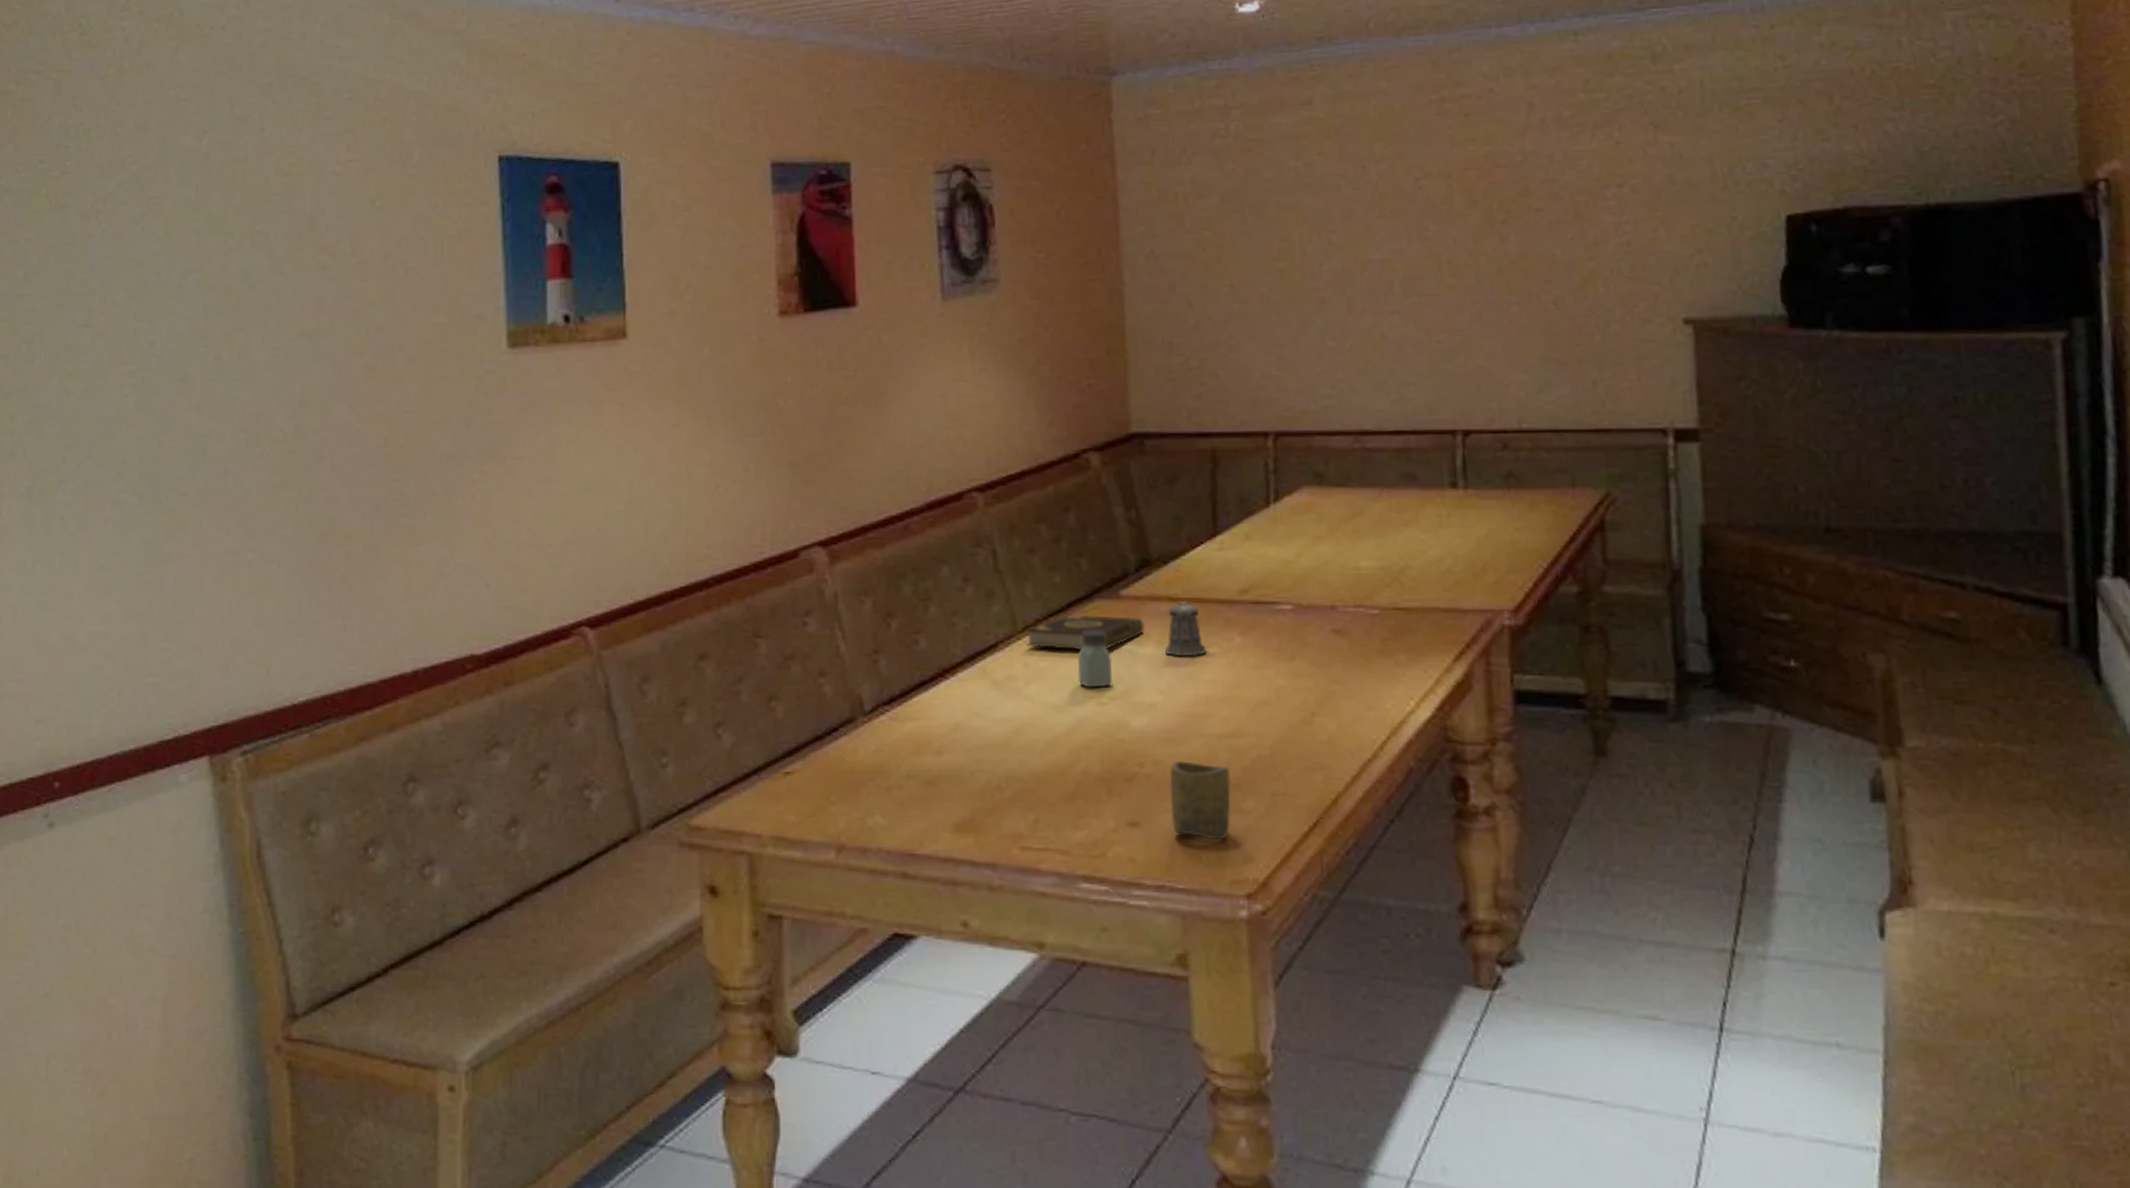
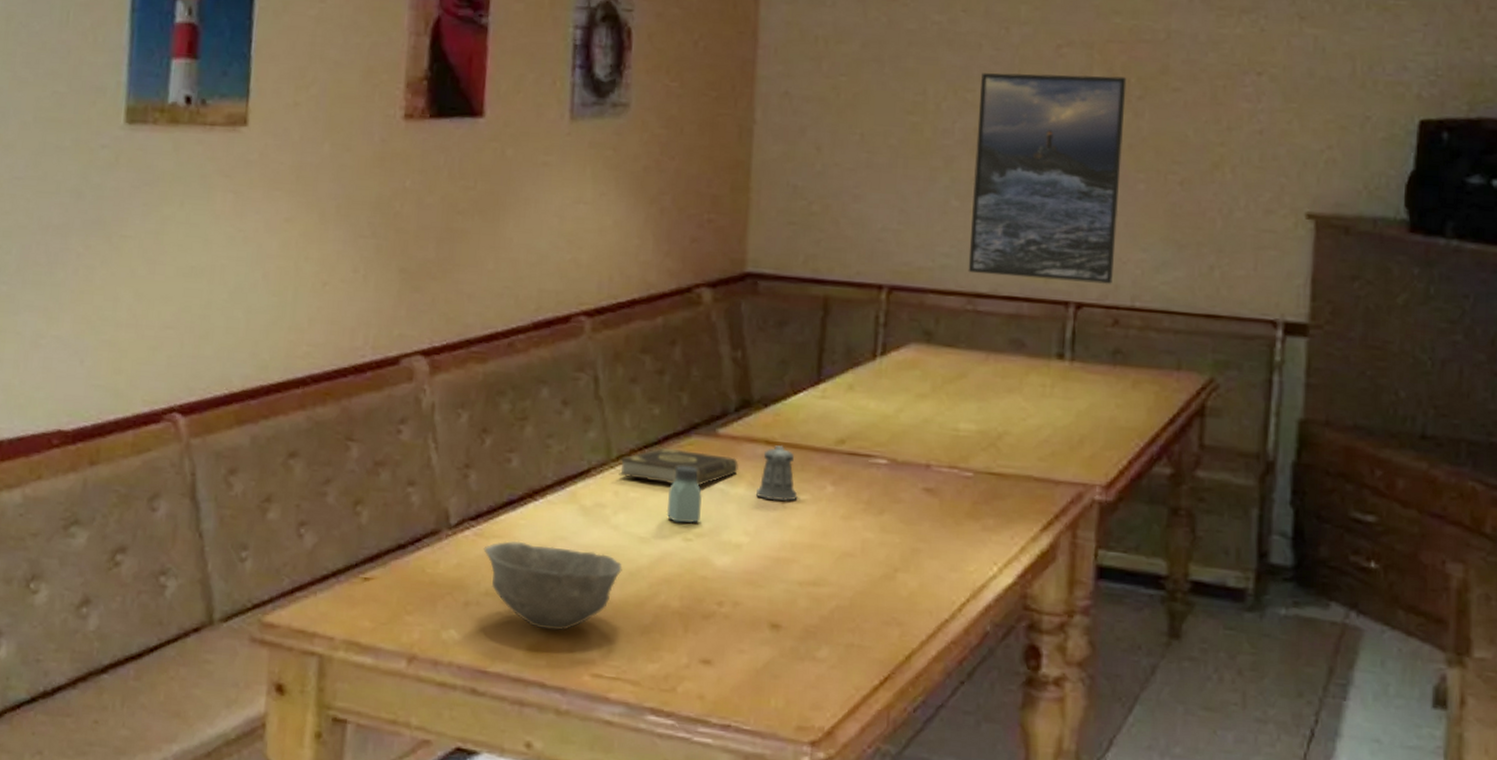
bowl: none [900,721,1040,807] -> present [483,540,622,631]
cup: present [1169,760,1231,840] -> none [745,603,808,686]
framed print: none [1343,203,1497,412] -> present [968,73,1127,284]

